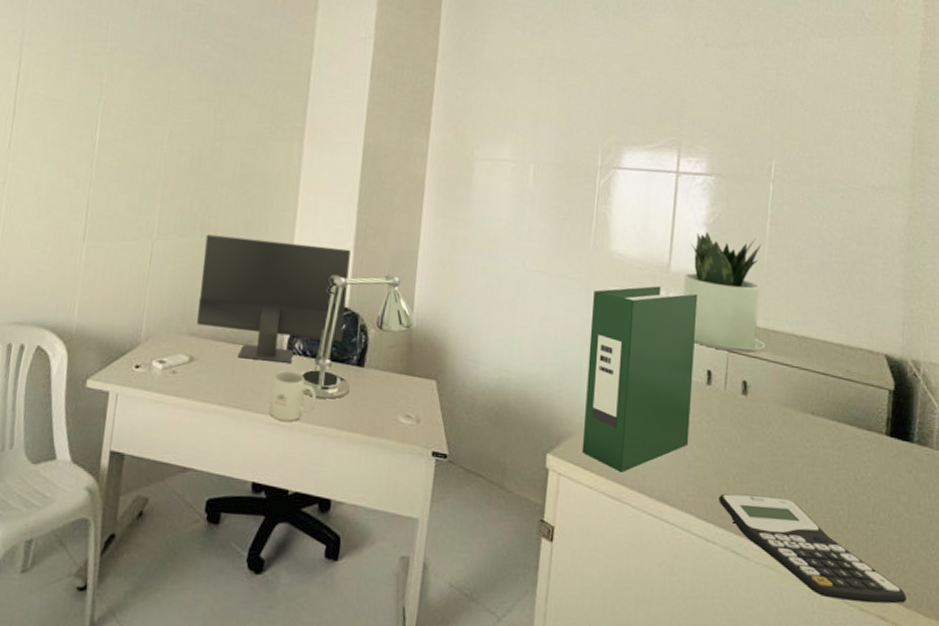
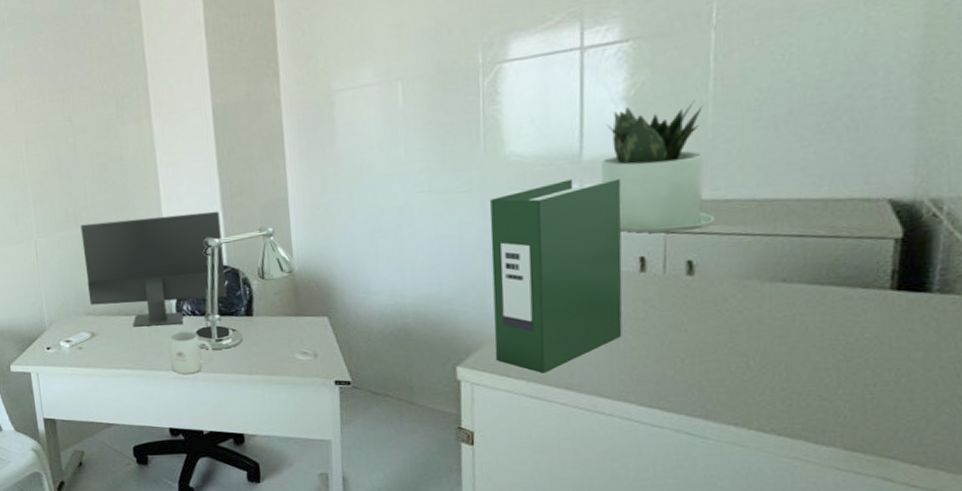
calculator: present [719,493,906,604] -> none [664,373,921,467]

